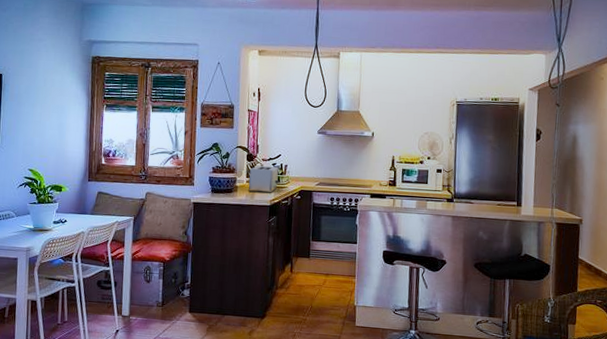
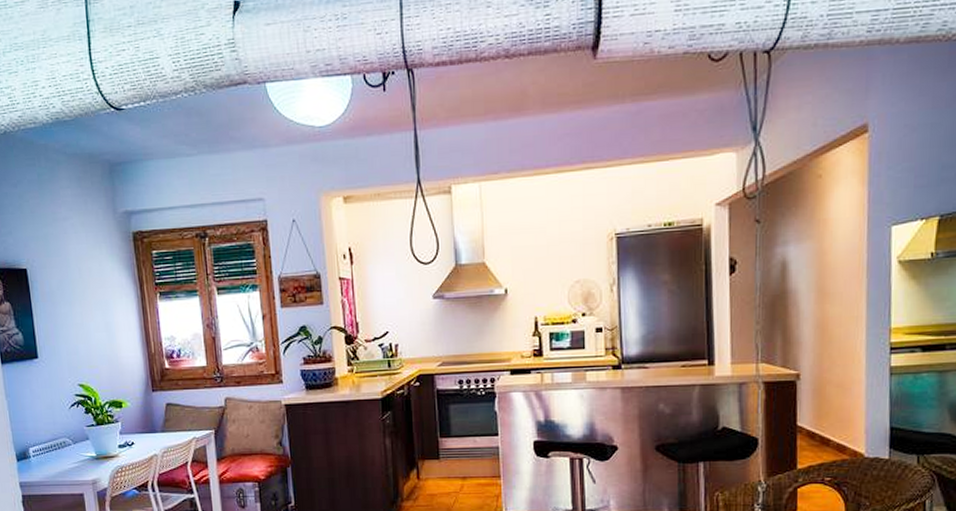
toaster: present [249,165,279,194] -> none [351,347,389,385]

